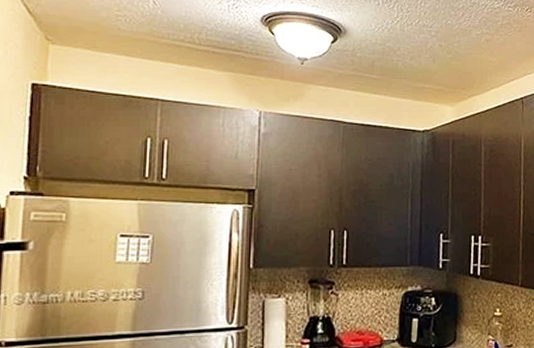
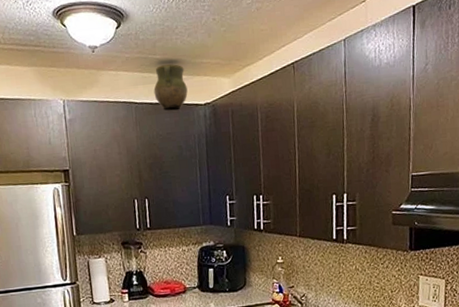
ceramic jug: none [367,86,405,135] -> present [153,64,188,111]

